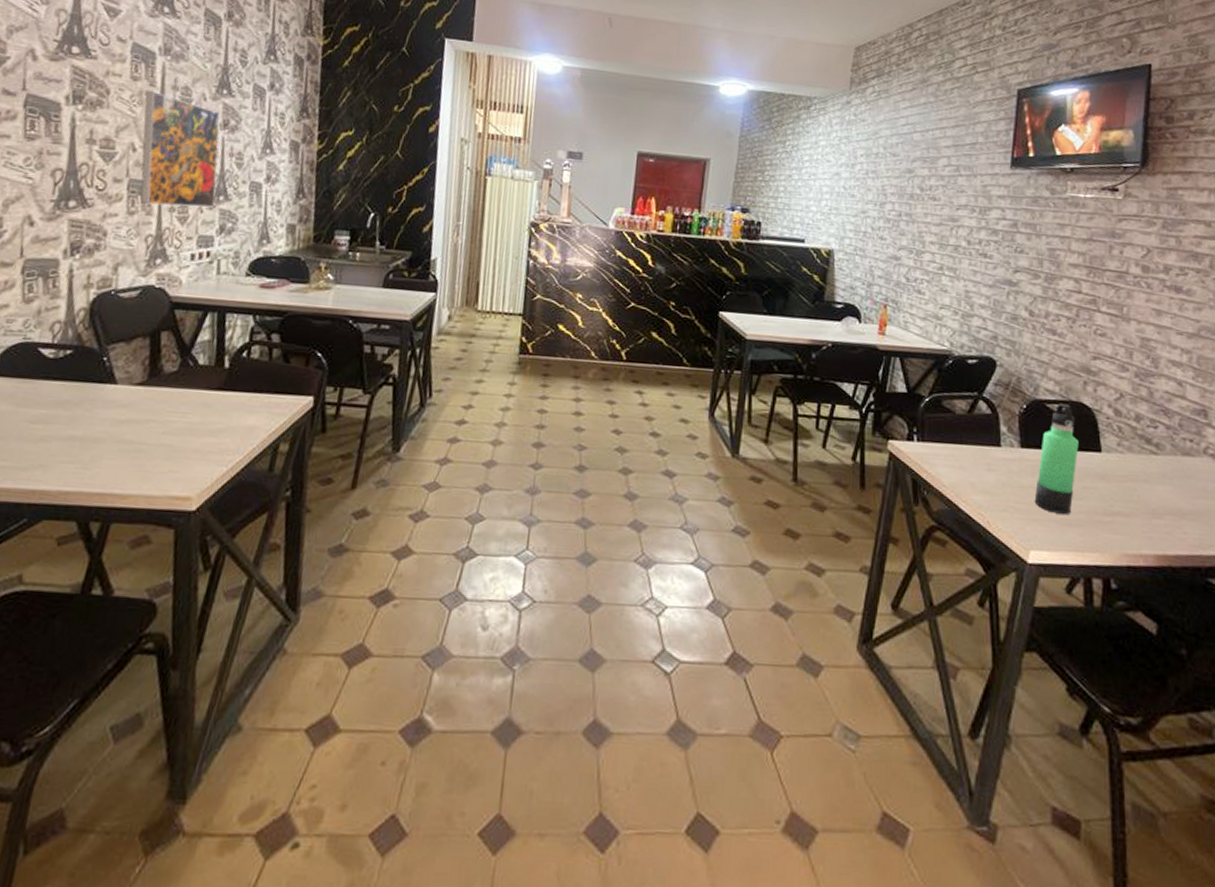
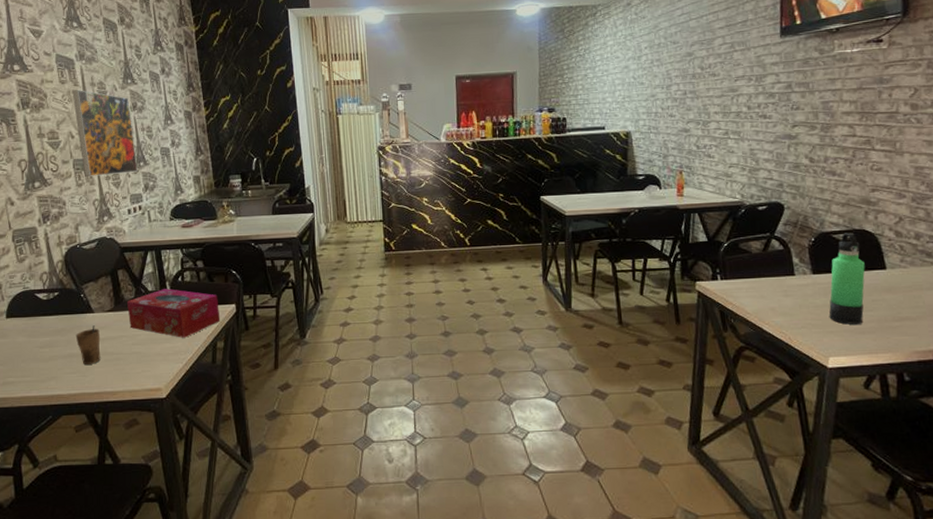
cup: none [84,401,120,454] -> present [75,325,101,365]
tissue box: none [163,364,292,433] -> present [127,289,221,338]

